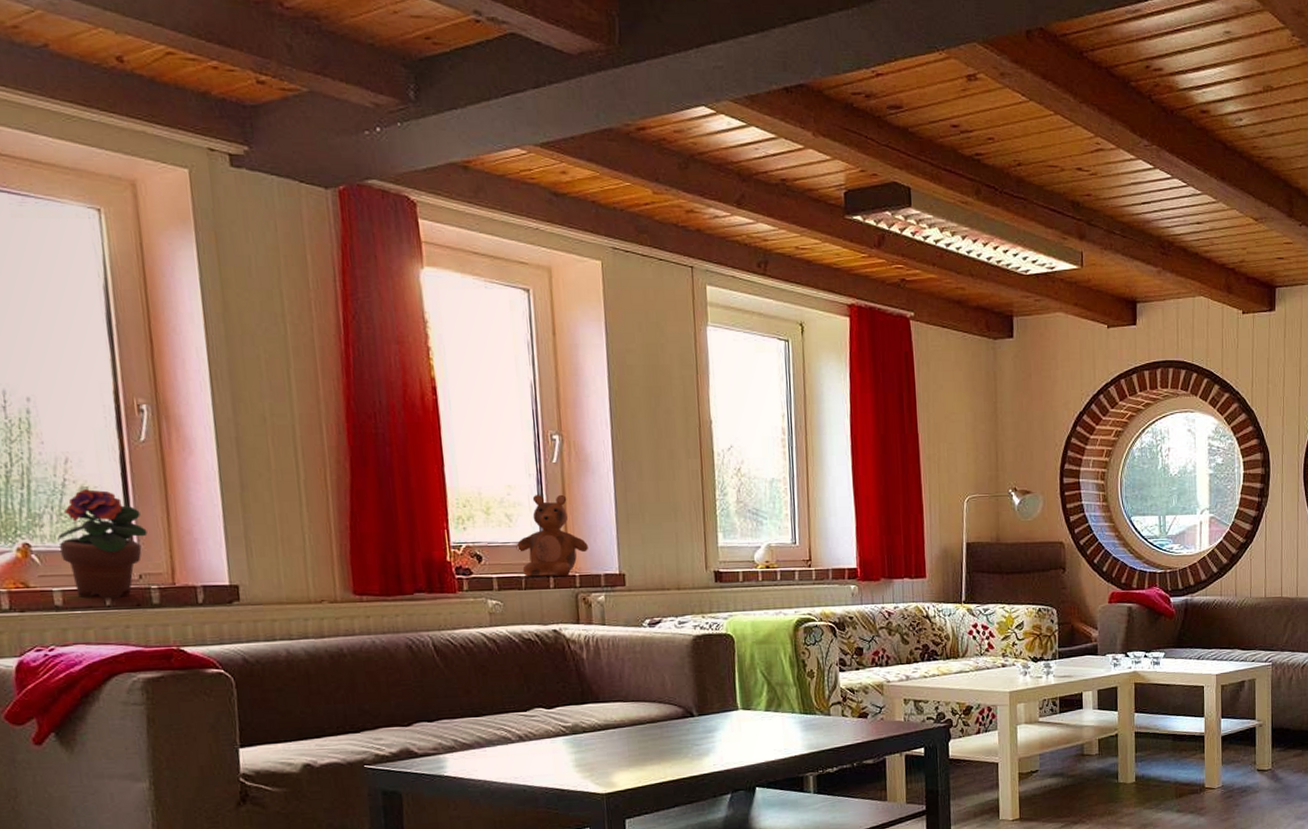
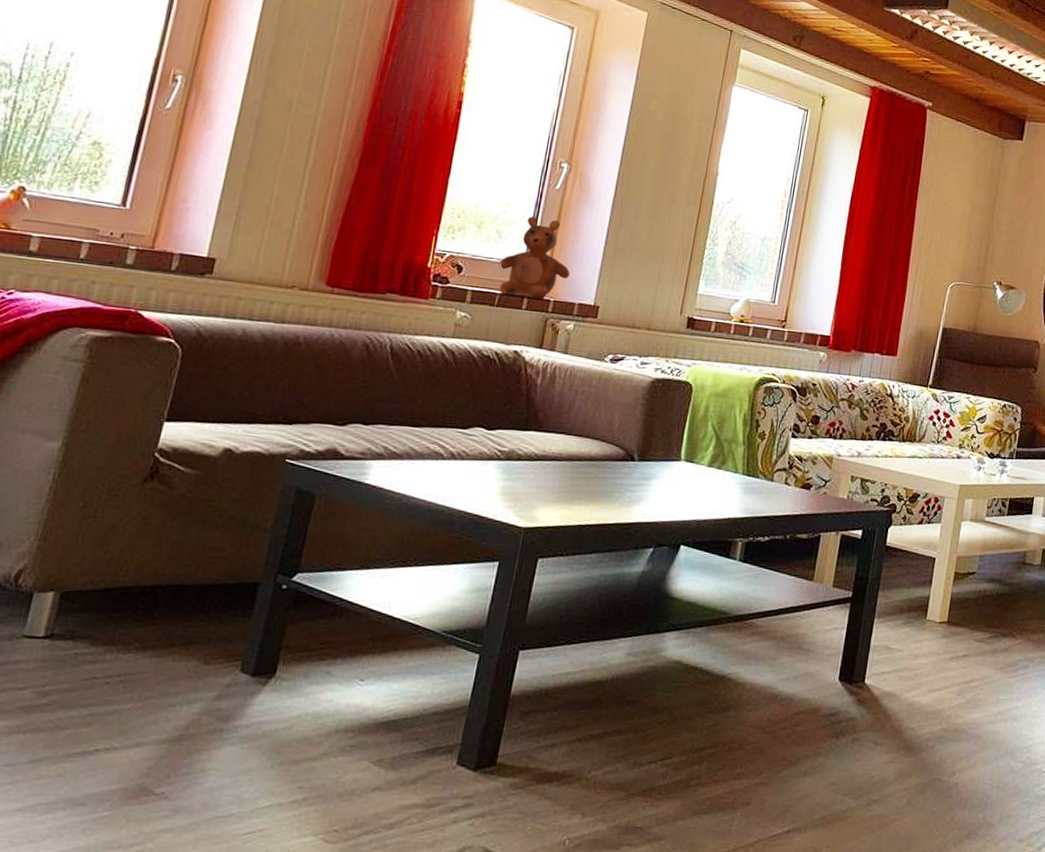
potted flower: present [57,488,148,599] -> none [52,143,144,254]

